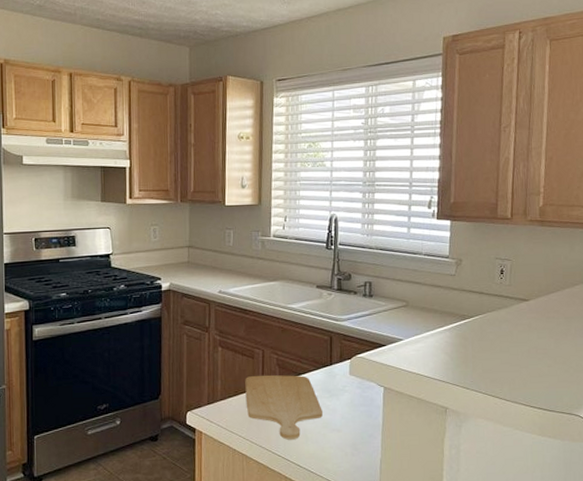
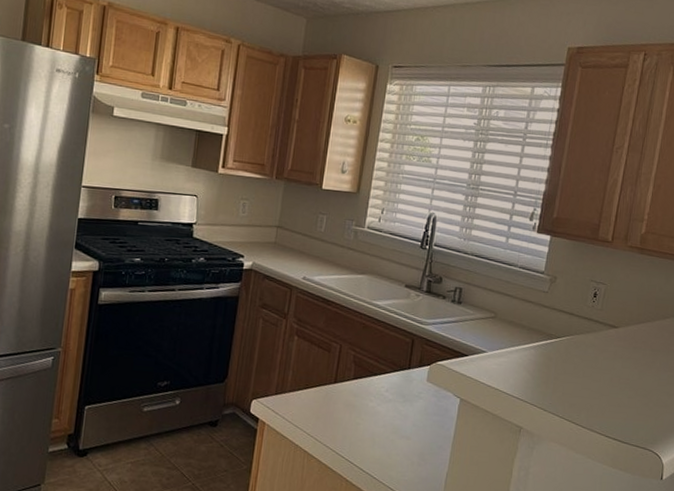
chopping board: present [245,375,323,441] -> none [315,370,394,443]

